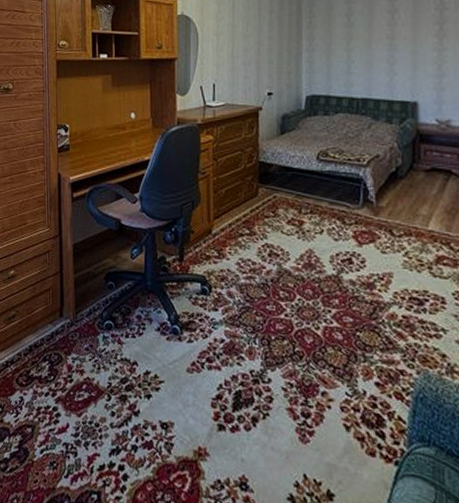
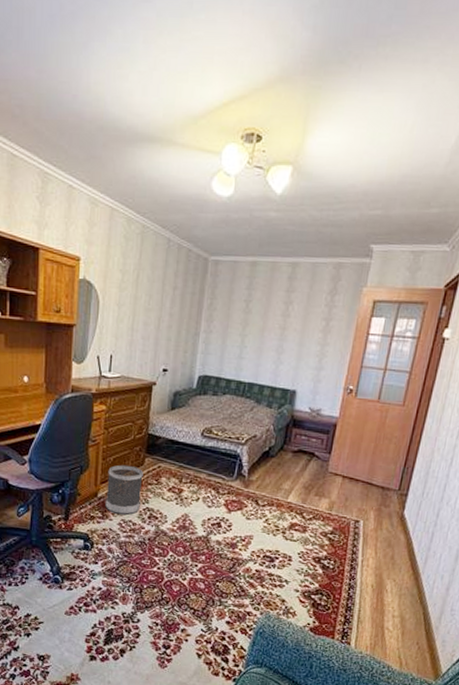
wastebasket: none [220,197,258,253] -> present [105,465,143,515]

